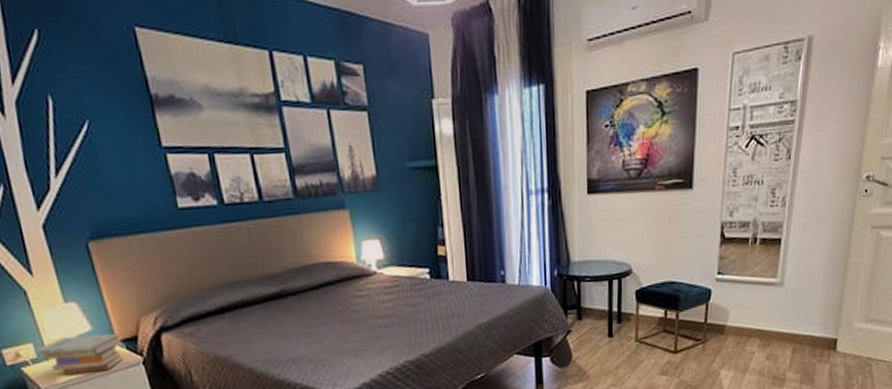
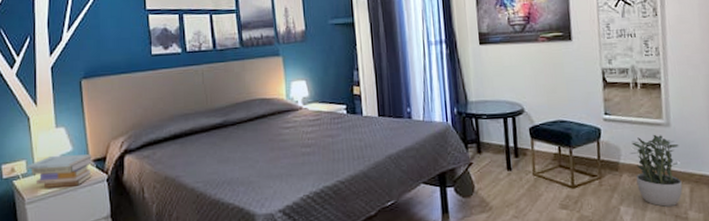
potted plant: none [737,294,789,369] -> present [629,134,683,207]

